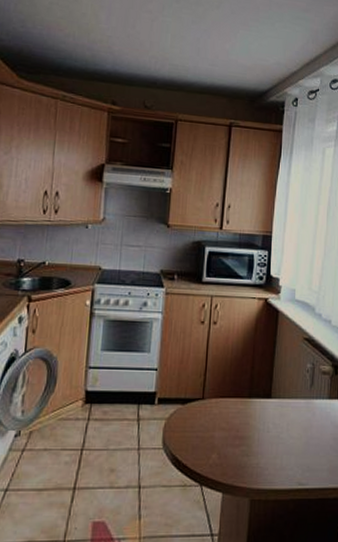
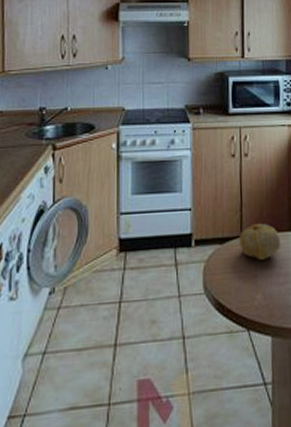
fruit: none [200,388,240,423] -> present [239,223,281,260]

